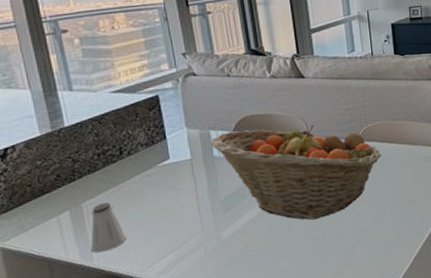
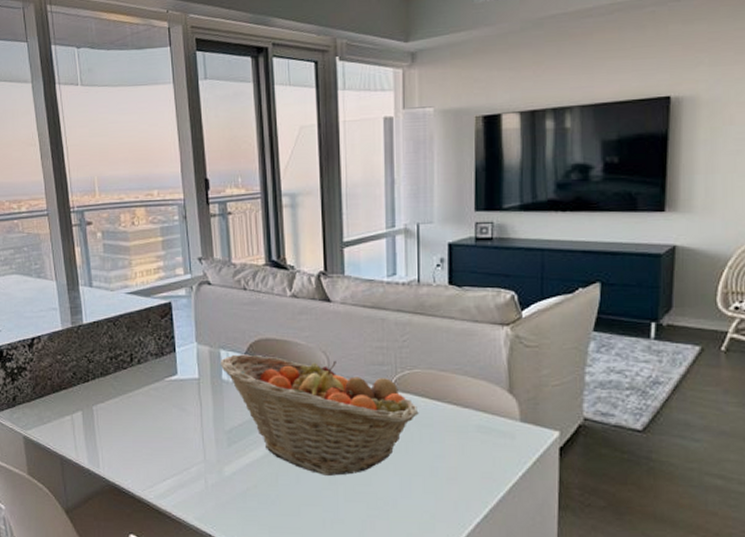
saltshaker: present [90,202,126,253] -> none [98,410,130,461]

